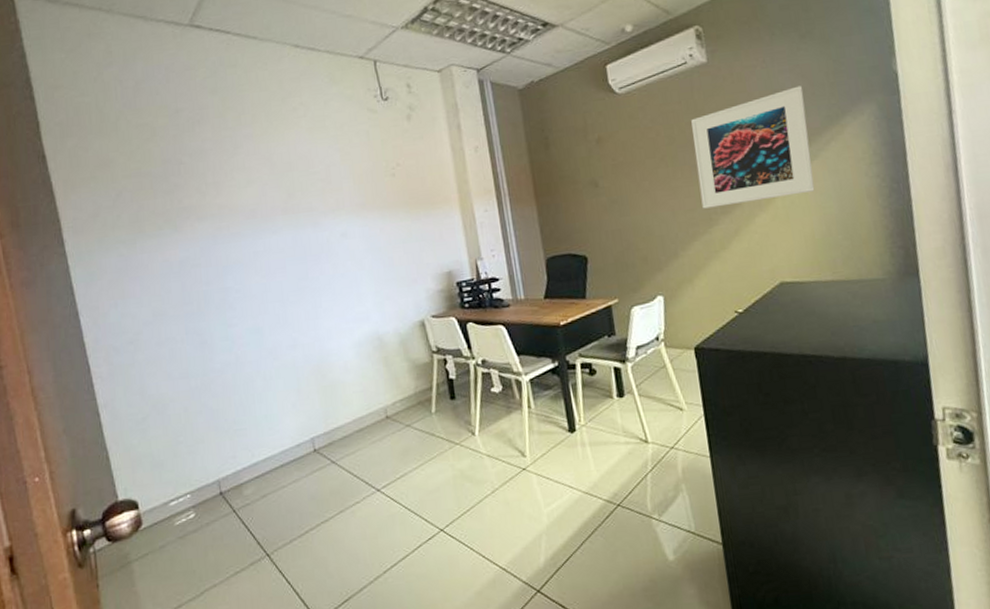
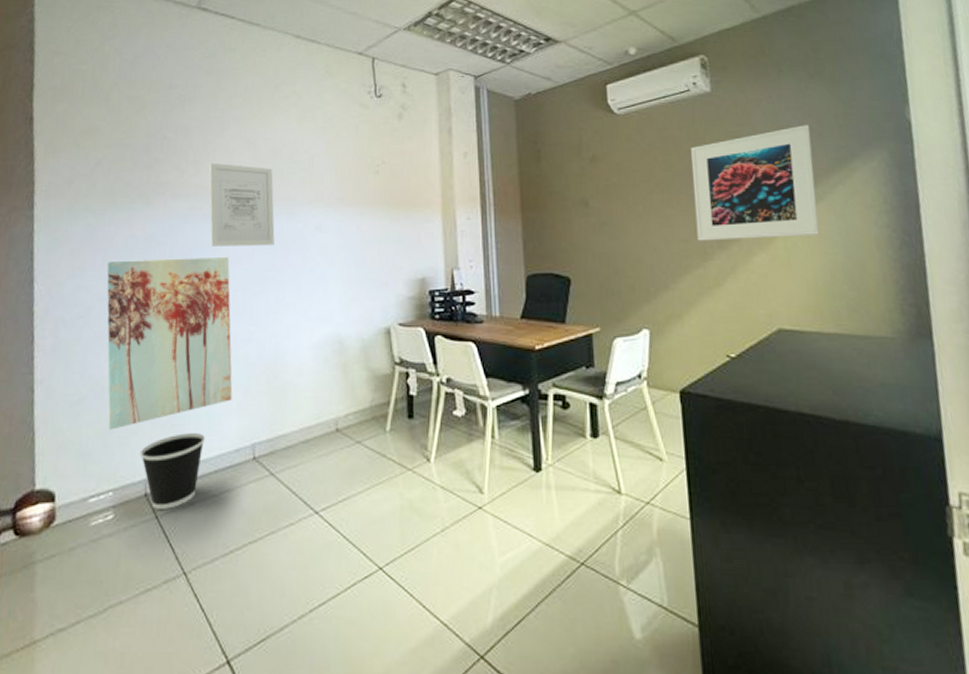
wall art: none [146,271,287,441] -> present [106,256,233,430]
wastebasket: none [209,434,267,504] -> present [139,433,205,509]
wall art: none [229,181,304,263] -> present [209,162,275,246]

